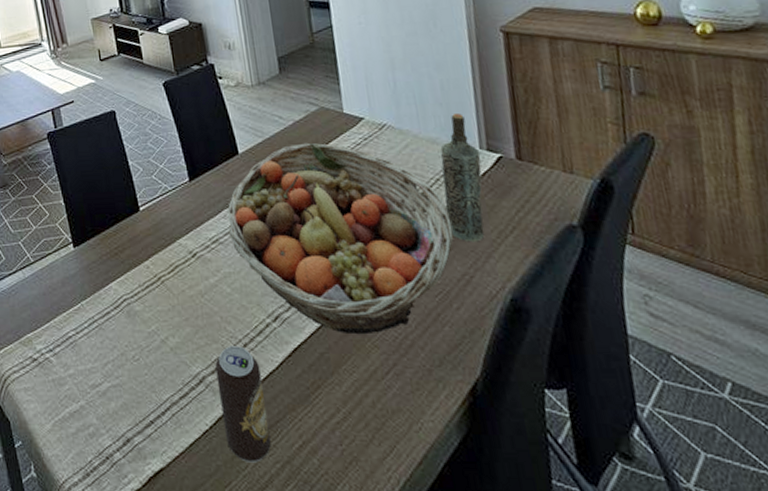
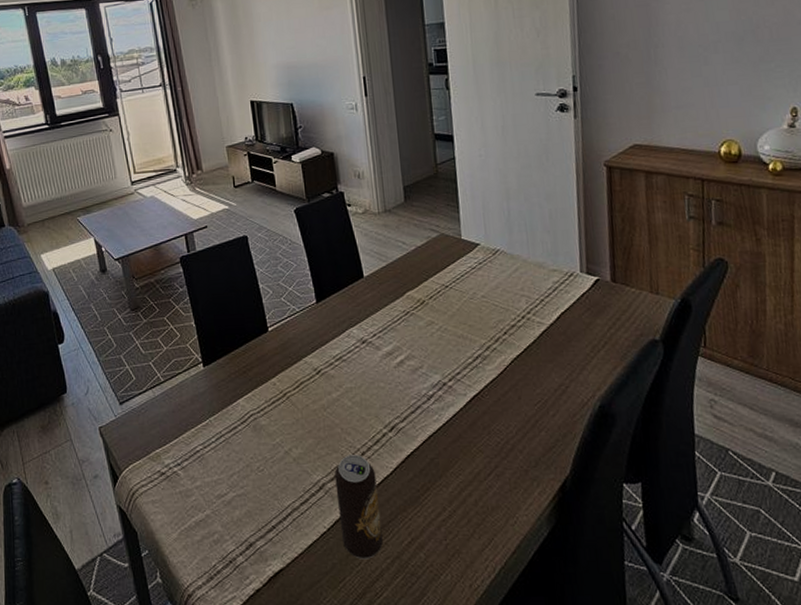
fruit basket: present [227,142,454,335] -> none [351,266,554,441]
bottle: present [440,112,485,242] -> none [546,239,581,356]

